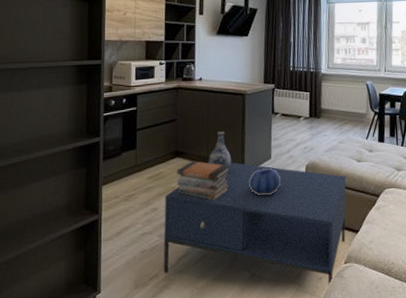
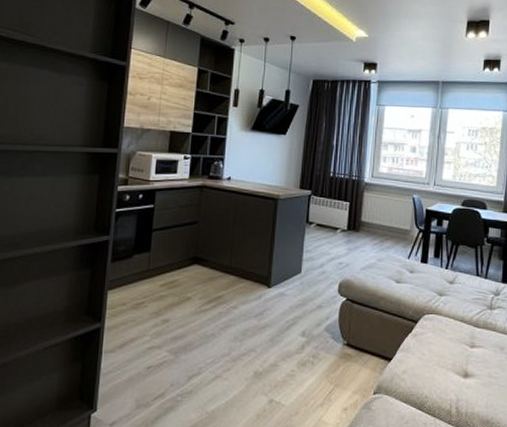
coffee table: present [163,162,347,286] -> none [170,273,383,417]
book stack: present [177,161,230,200] -> none [193,269,255,315]
vase: present [208,132,232,167] -> none [230,239,257,279]
decorative bowl: present [248,168,282,196] -> none [273,283,311,314]

